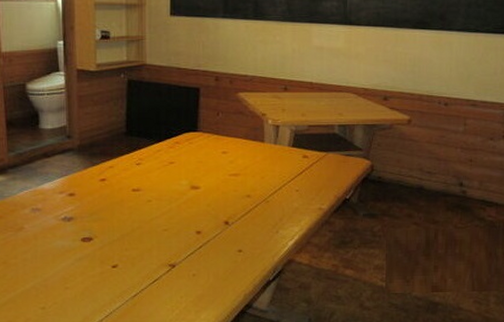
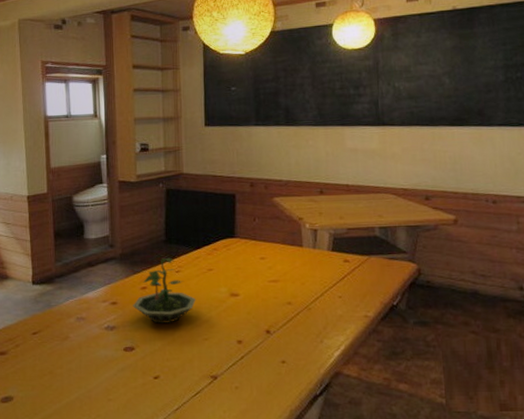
terrarium: none [91,150,156,215] -> present [133,257,196,323]

